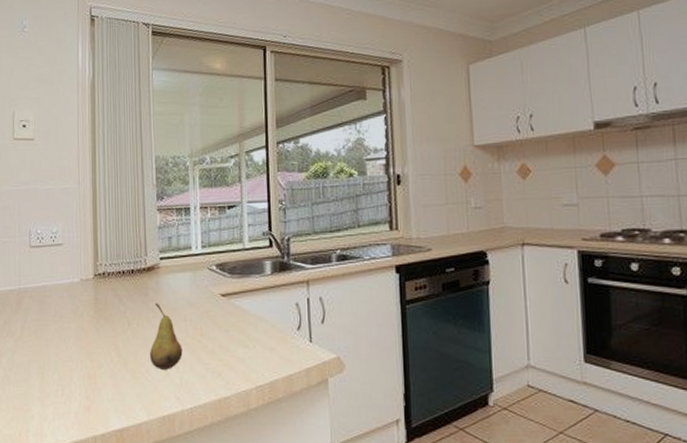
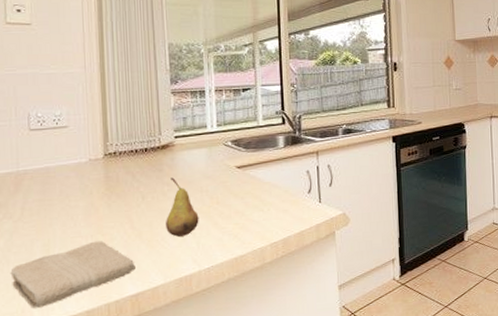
washcloth: none [11,367,121,432] -> present [10,240,136,308]

